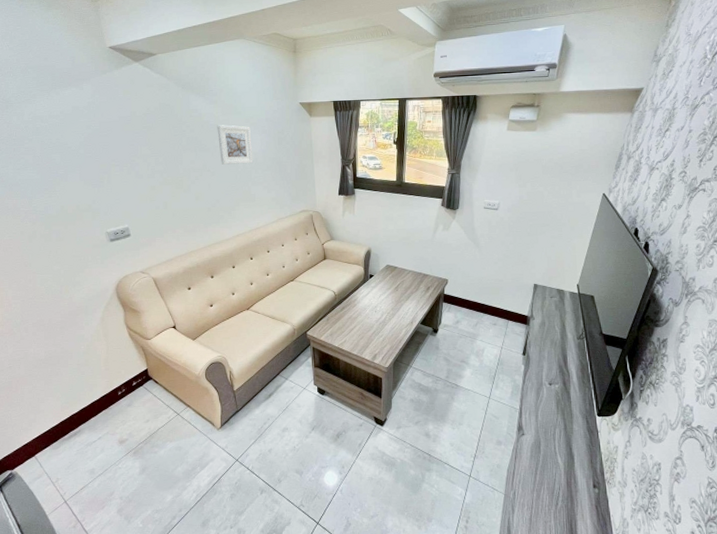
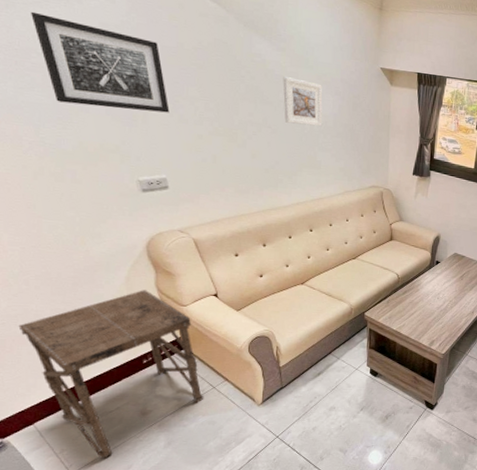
side table: none [21,328,171,486] -> present [18,290,204,459]
wall art: none [23,107,128,176] -> present [30,11,170,113]

